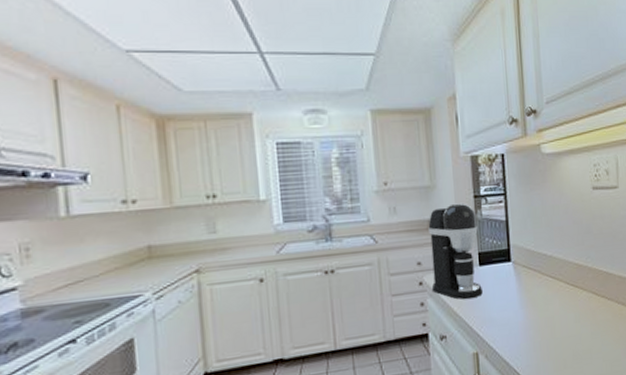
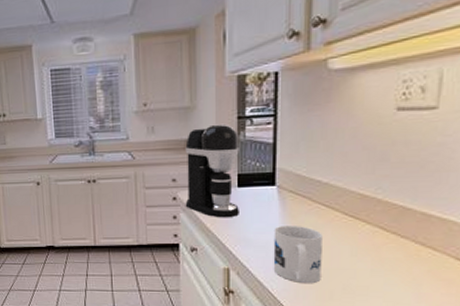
mug: none [513,299,556,357] -> present [273,225,323,284]

